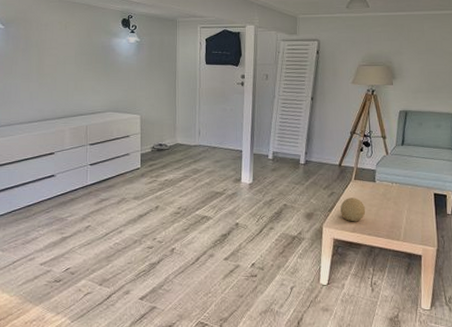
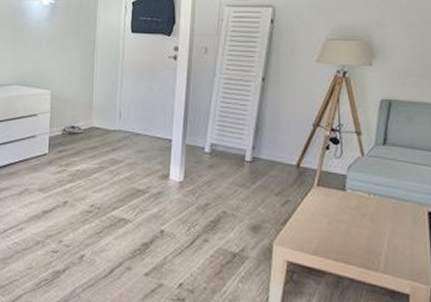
decorative ball: present [340,197,366,222] -> none [297,209,332,242]

